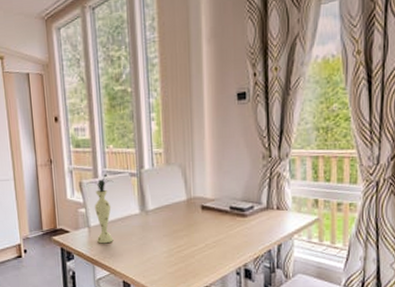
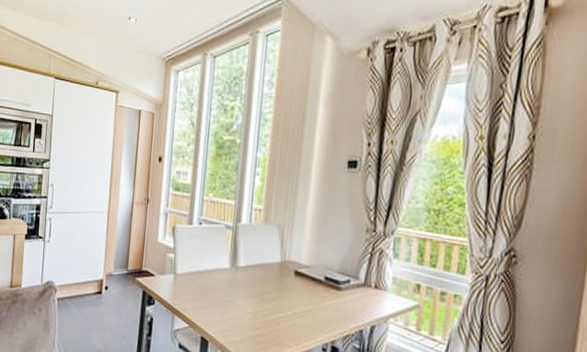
vase: present [86,176,114,244] -> none [179,224,208,295]

